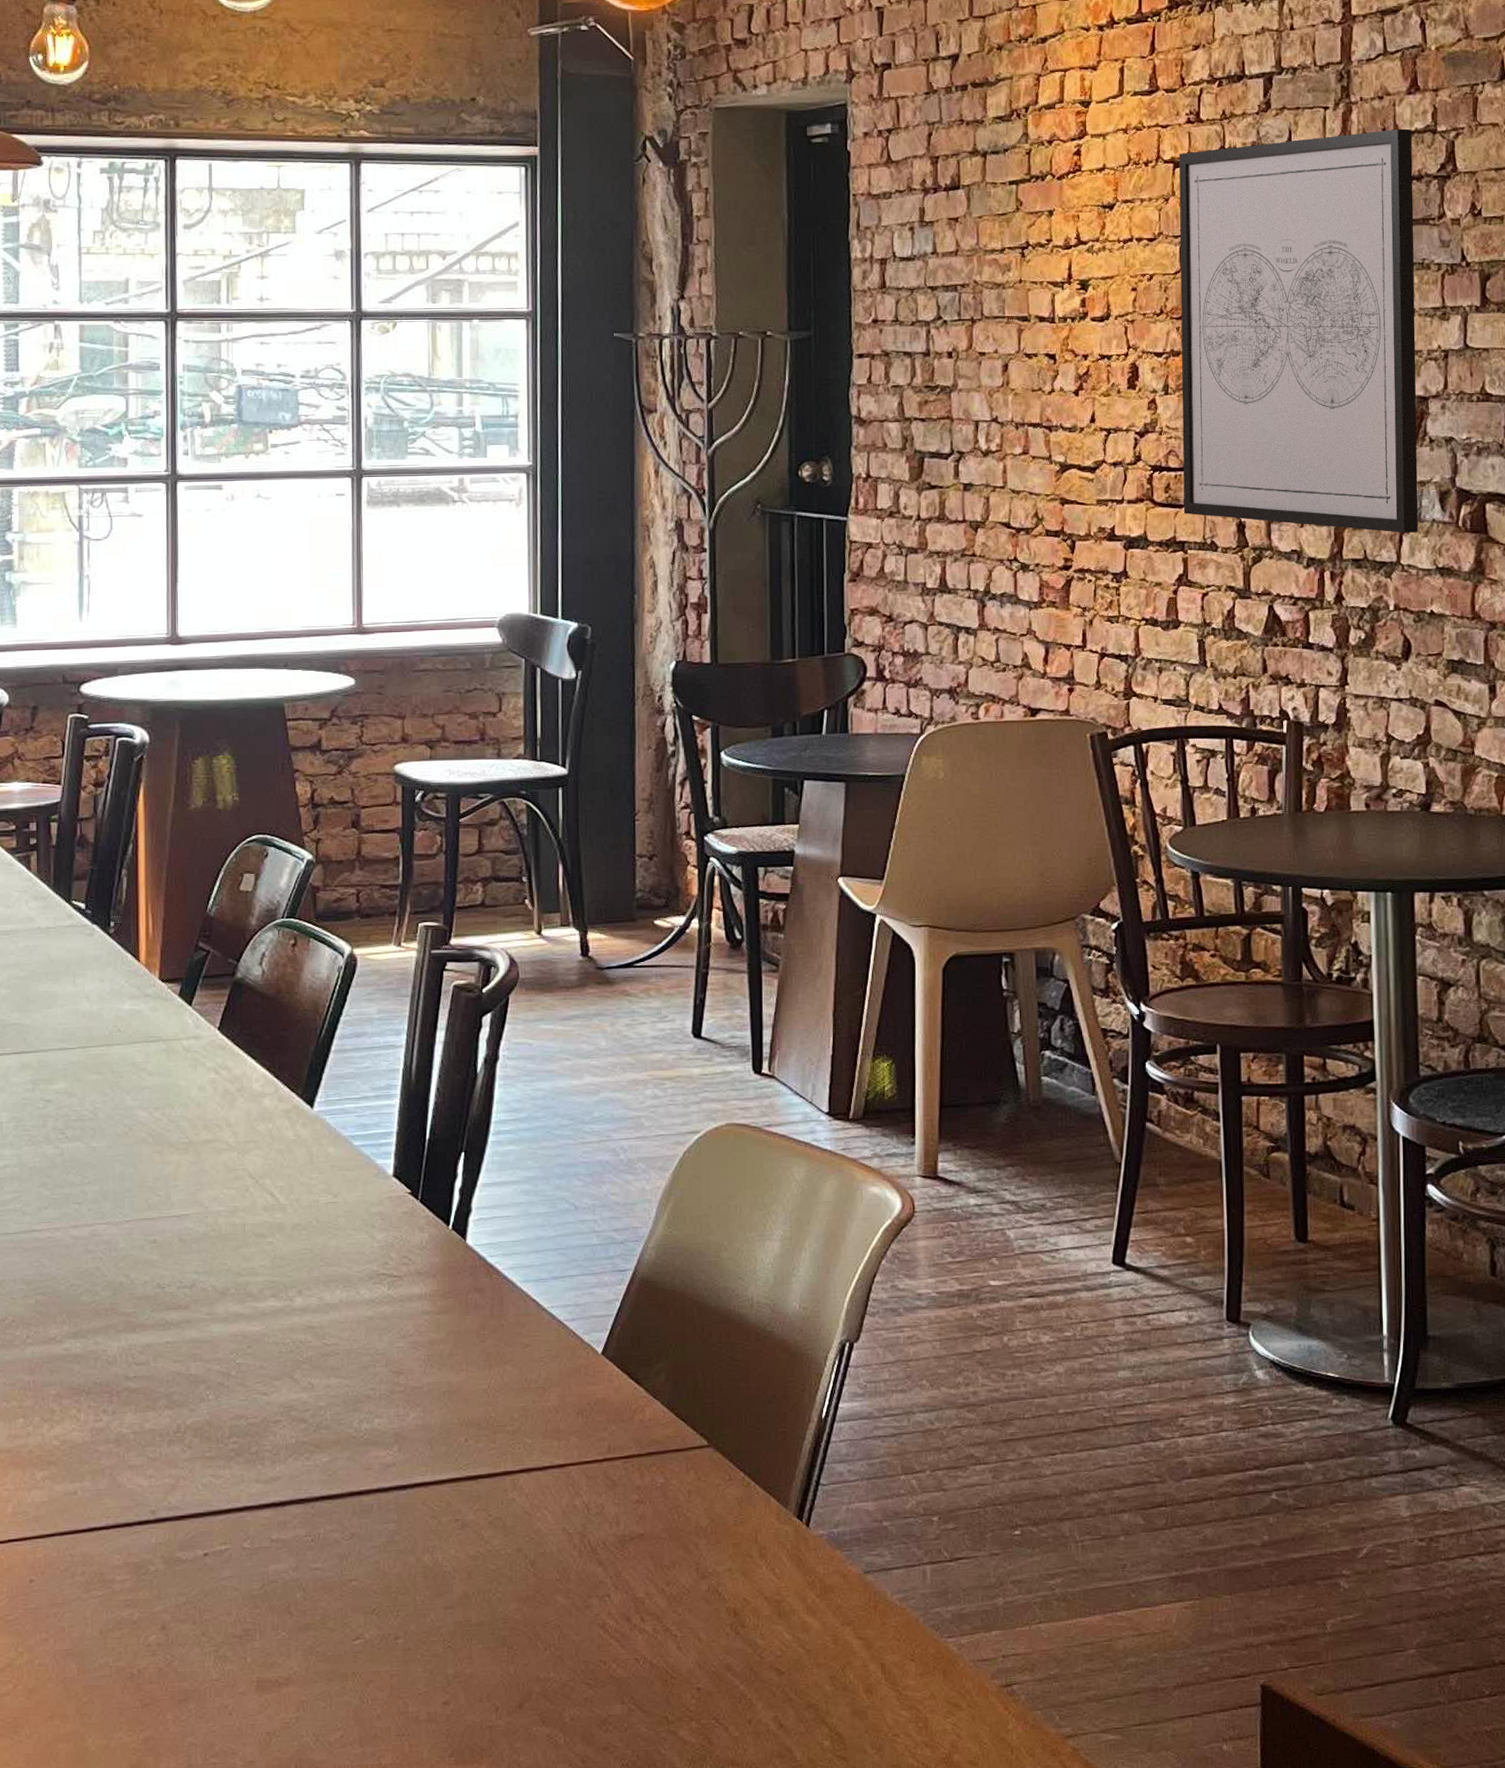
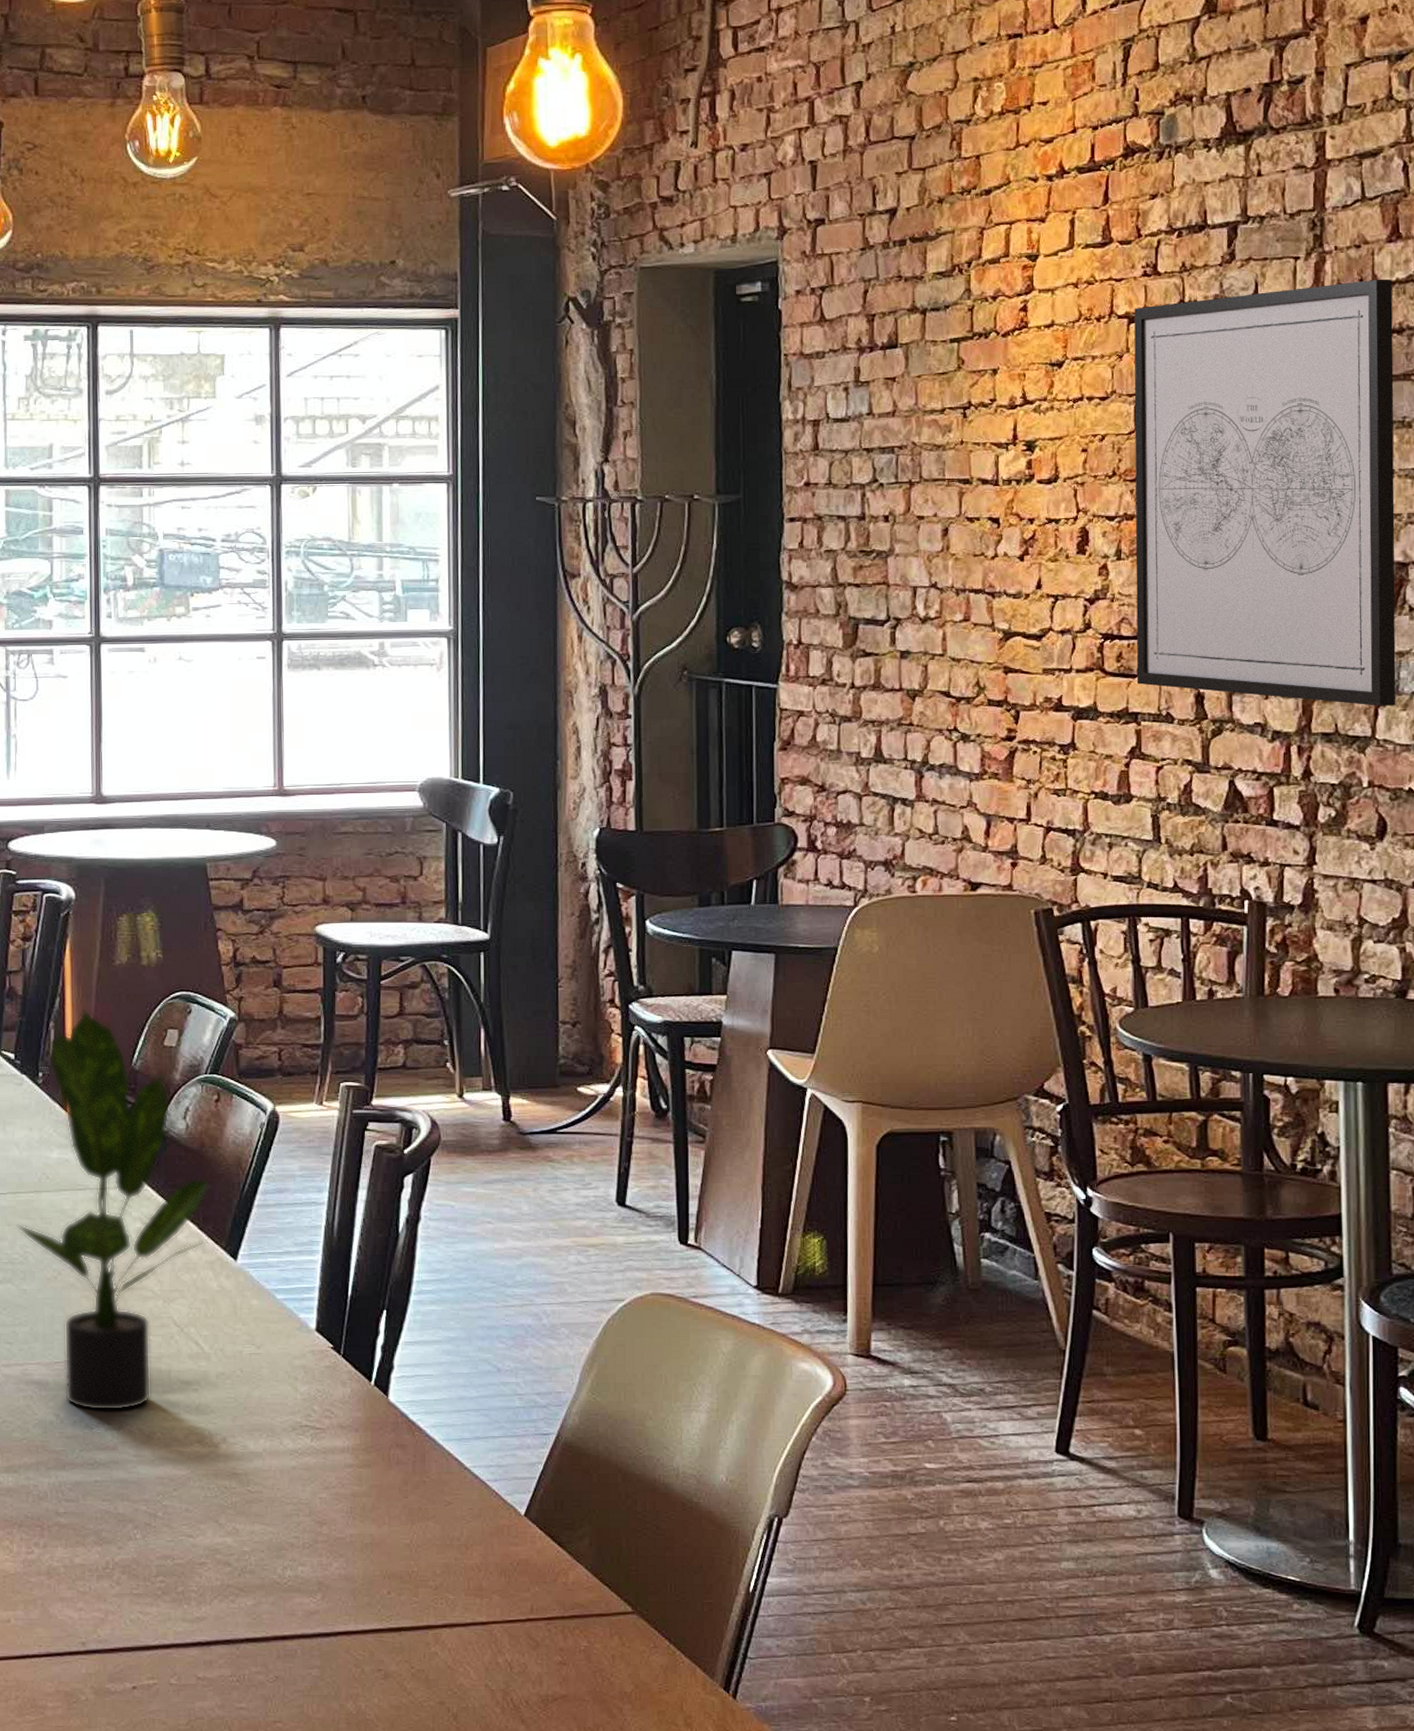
potted plant: none [85,855,286,1270] -> present [15,1009,210,1411]

